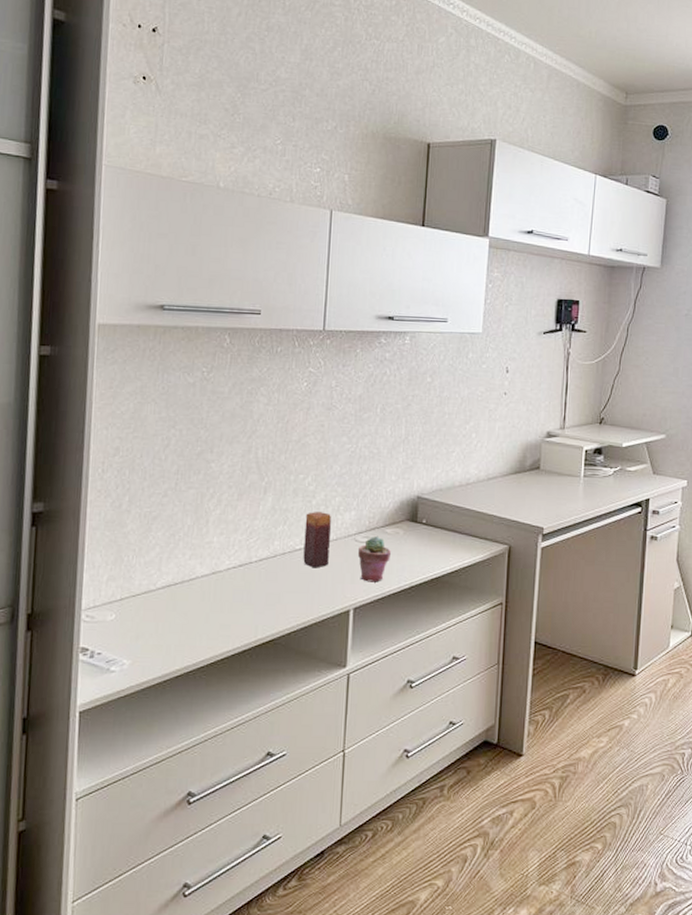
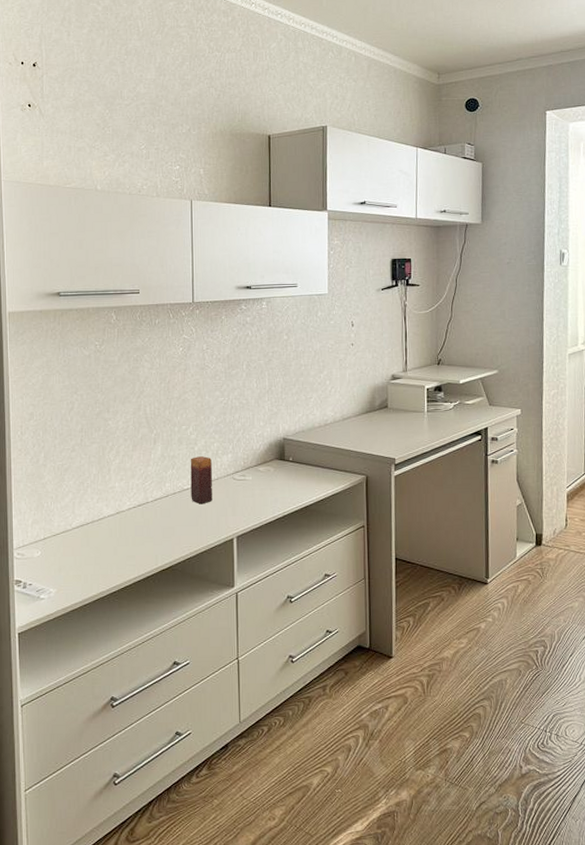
potted succulent: present [357,535,391,582] -> none [236,474,264,514]

